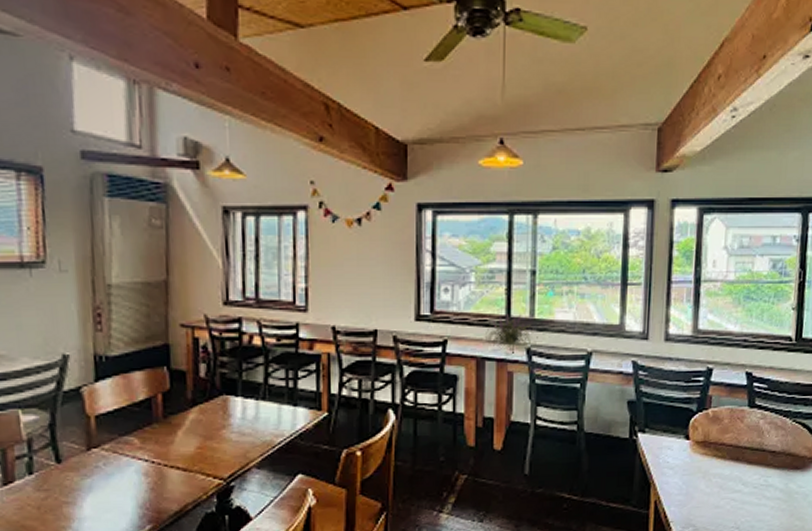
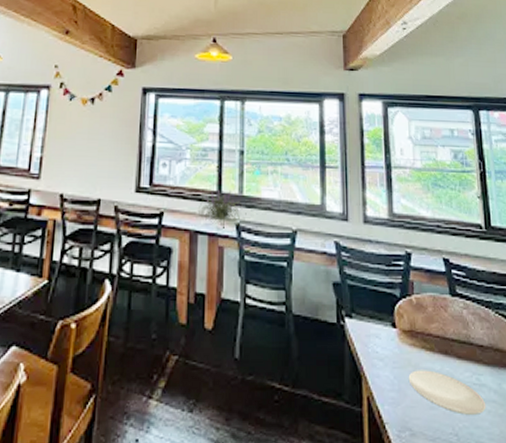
plate: none [696,475,771,511] -> present [408,370,487,415]

